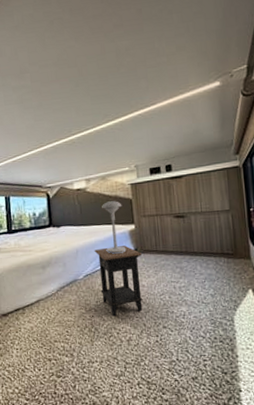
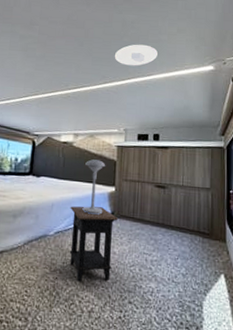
recessed light: none [113,71,158,99] -> present [114,44,157,66]

